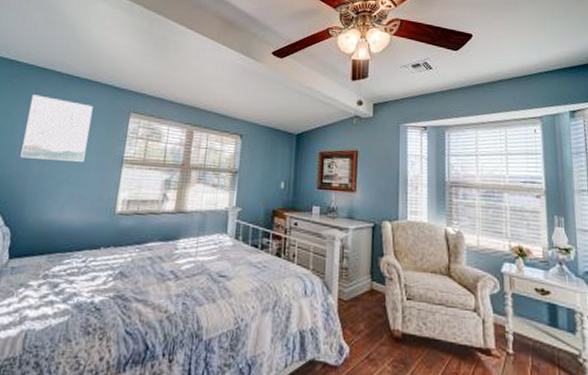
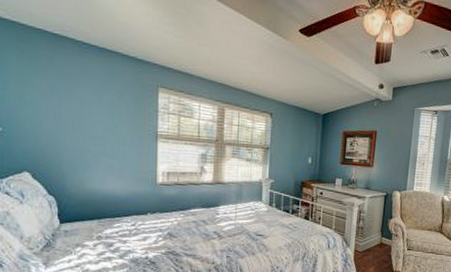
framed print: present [20,94,93,162] -> none [46,63,118,136]

